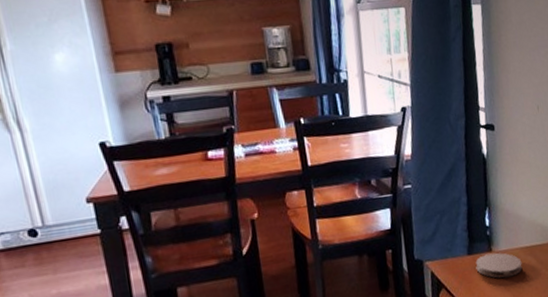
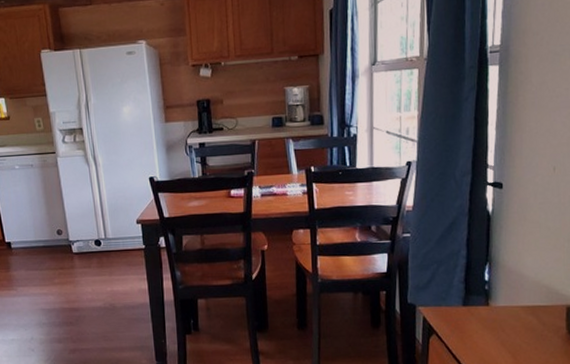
coaster: present [475,252,523,278] -> none [470,307,522,334]

